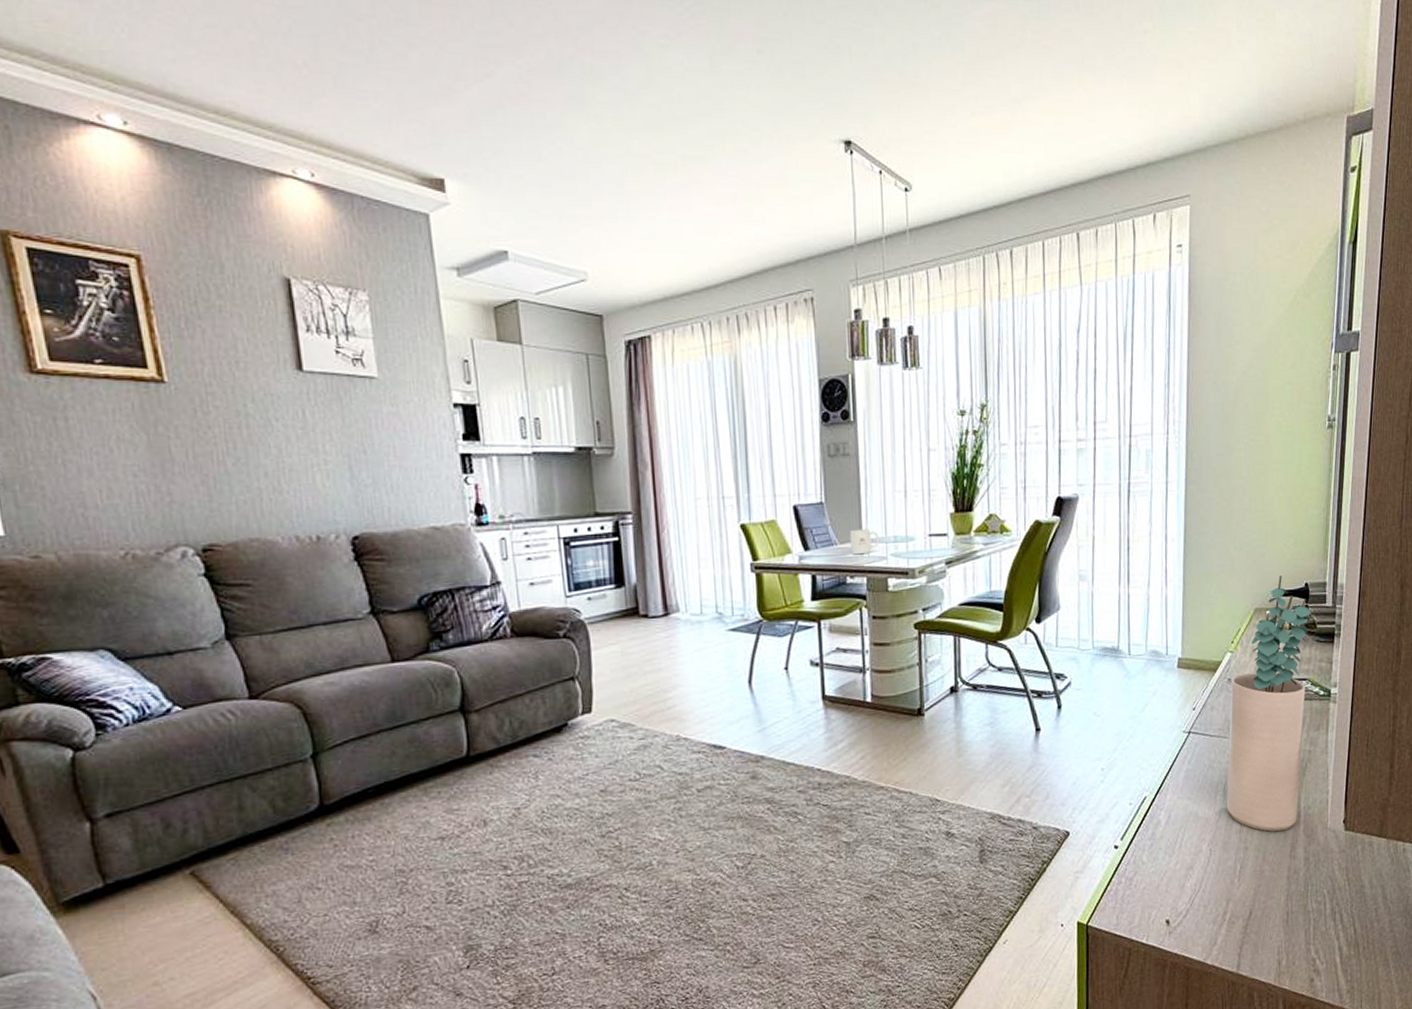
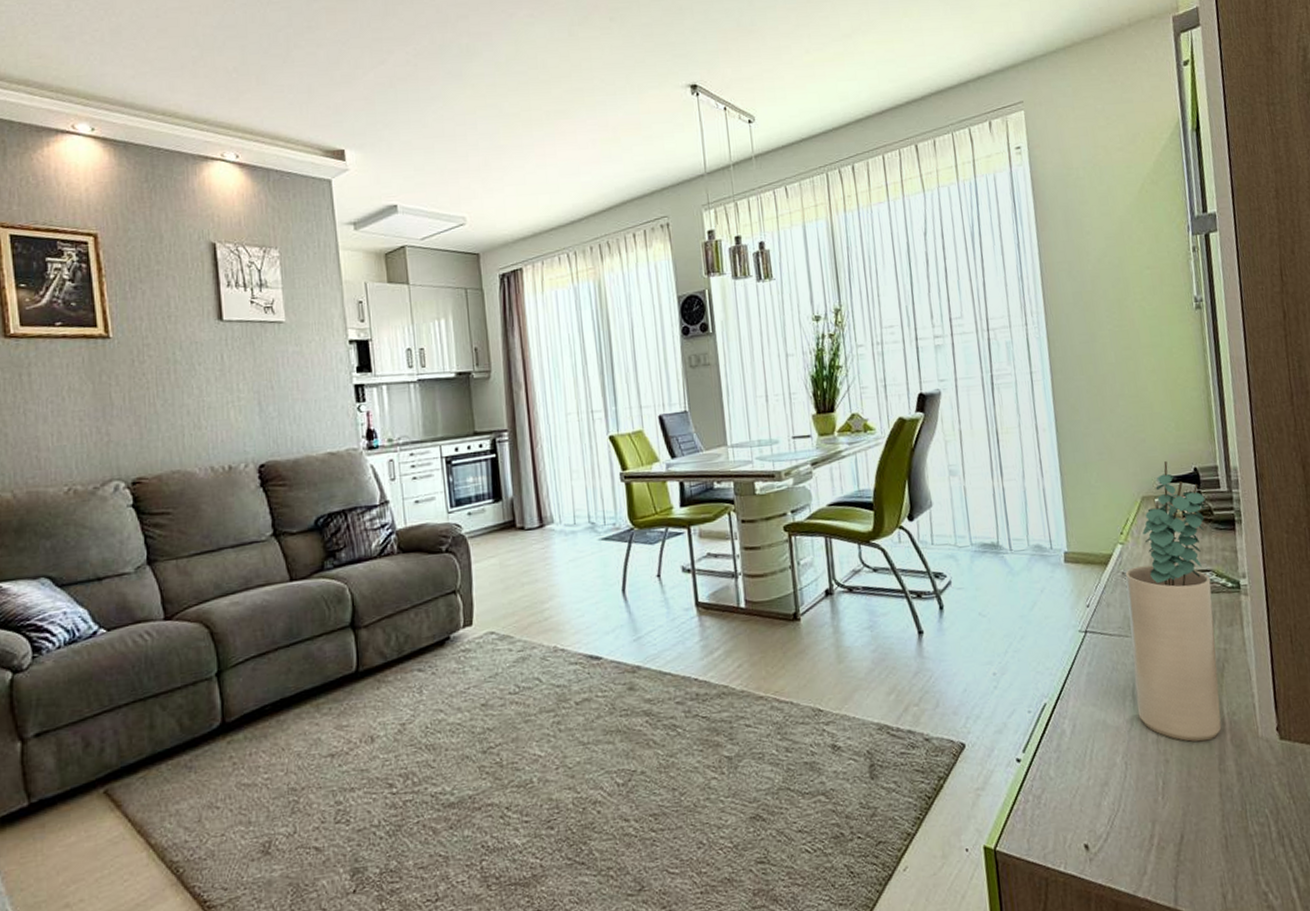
mug: present [850,529,880,555] -> none [714,434,744,461]

